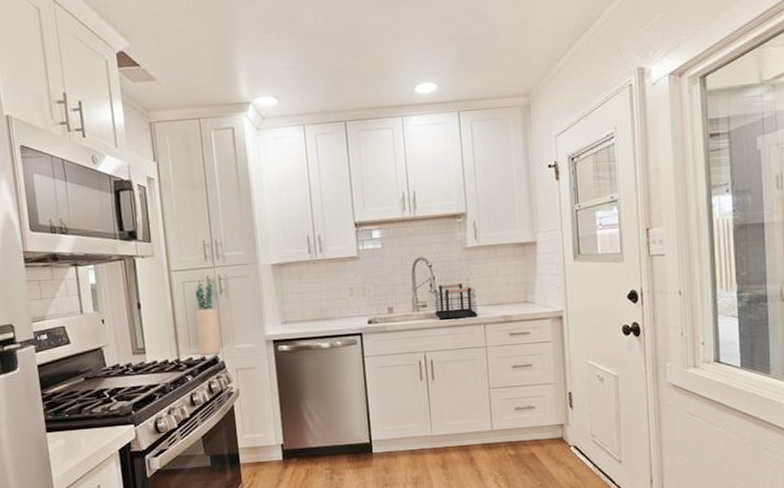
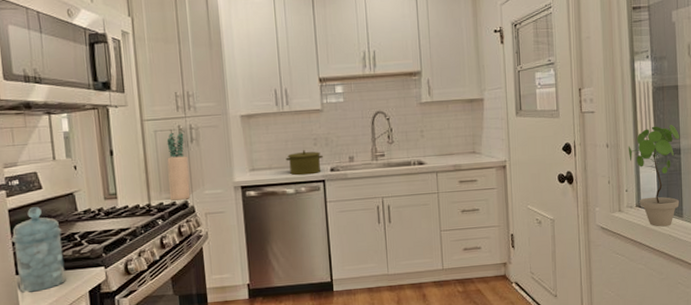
canister: none [41,362,96,451] -> present [11,207,66,293]
cooking pot: none [319,301,360,329] -> present [285,150,323,176]
dish rack: present [434,283,478,321] -> none [391,135,431,169]
potted plant: none [704,267,767,385] -> present [628,124,680,227]

